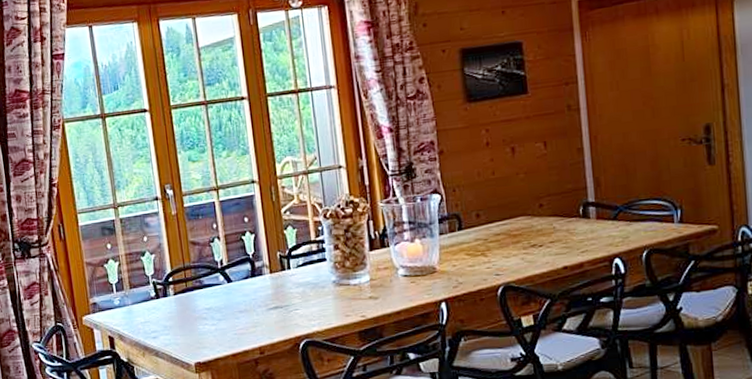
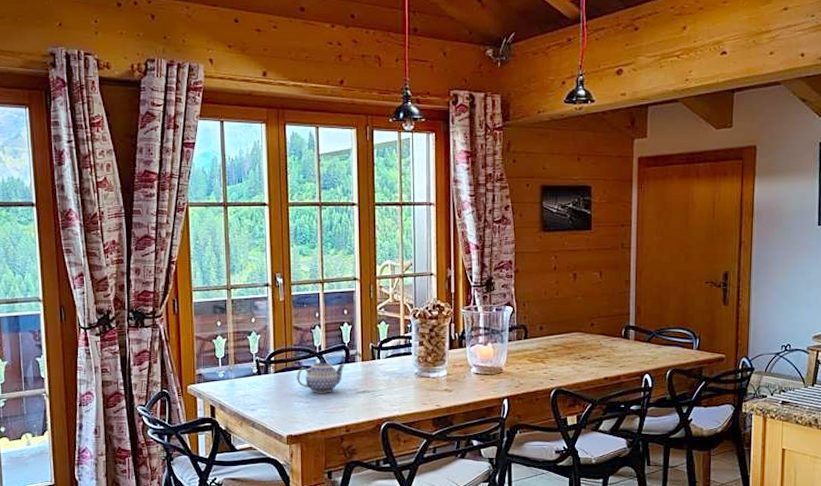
teapot: none [198,275,251,314] -> present [297,359,345,393]

